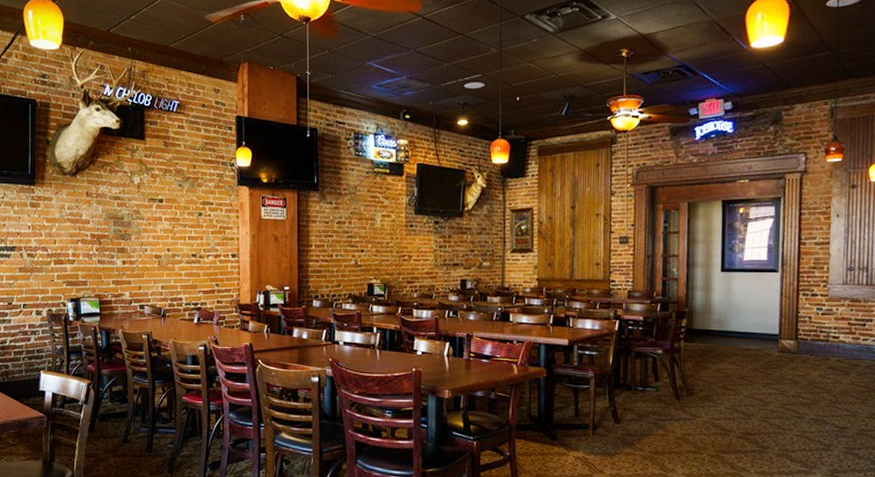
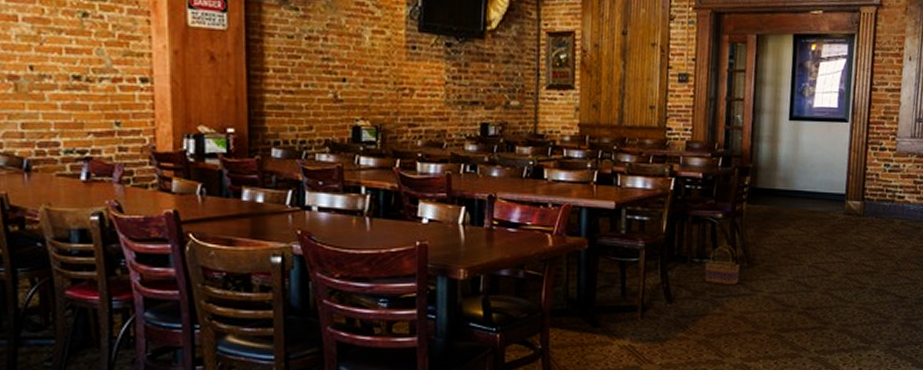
basket: none [648,376,680,411] -> present [705,244,740,285]

